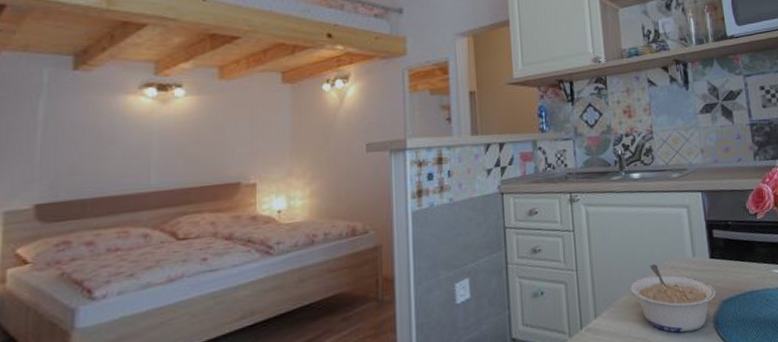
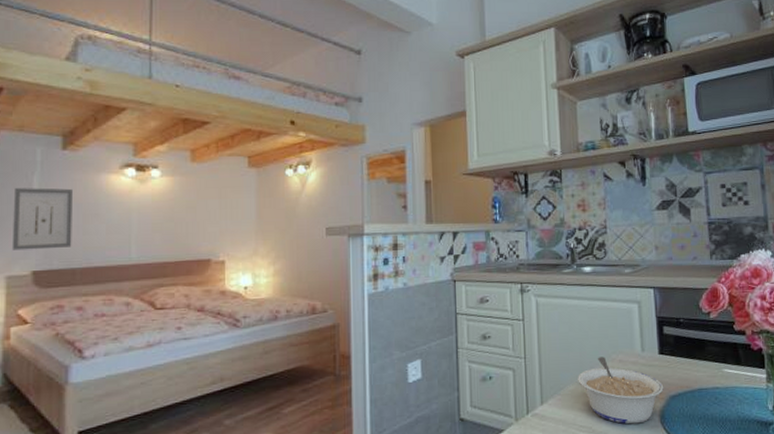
wall art: none [11,111,84,183] -> present [11,188,72,251]

